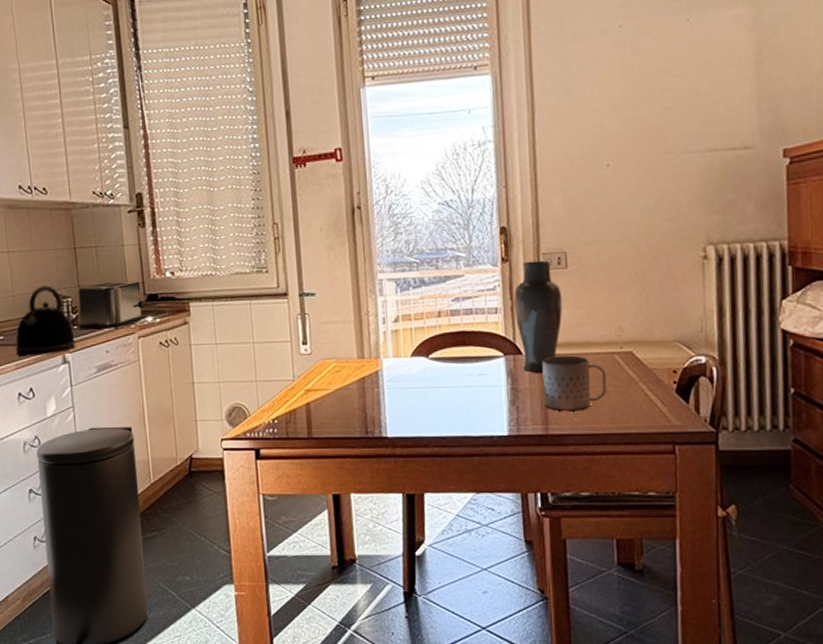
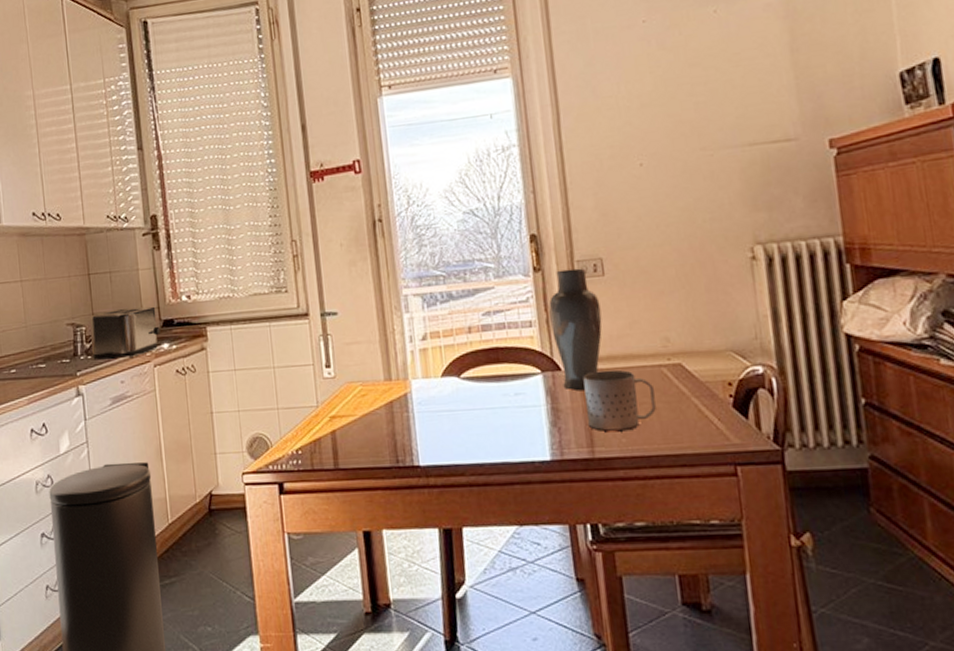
kettle: present [15,285,77,356] -> none [28,314,91,390]

